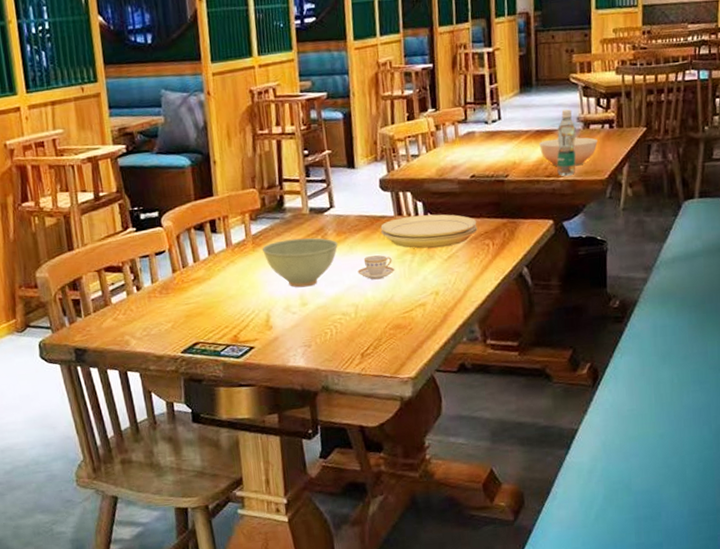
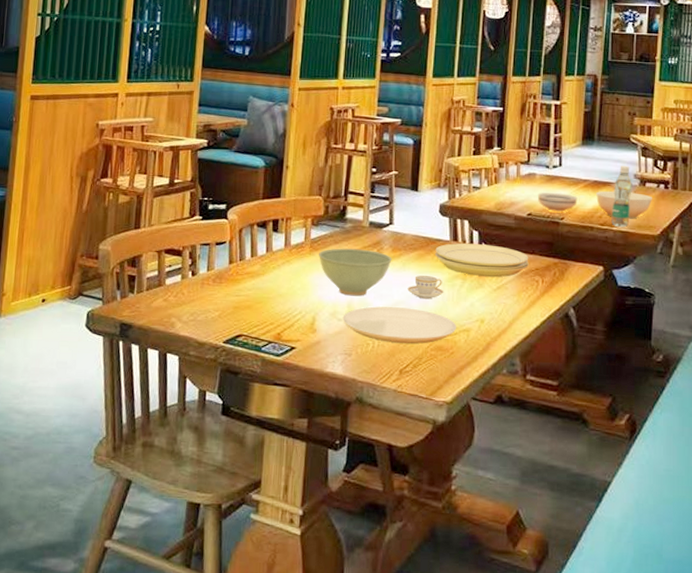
plate: none [296,290,413,329] -> present [342,306,457,344]
bowl: none [478,148,521,170] -> present [537,193,578,212]

